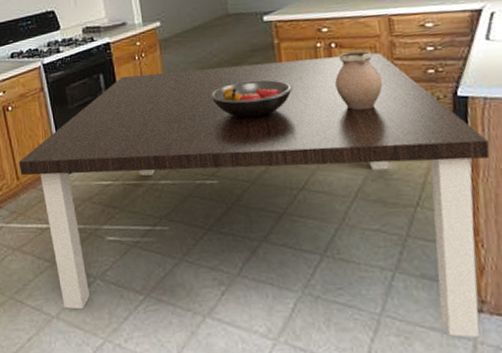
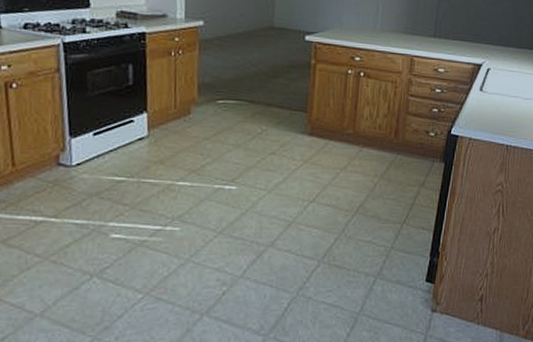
dining table: present [18,53,490,337] -> none [16,70,466,332]
fruit bowl: present [210,79,293,118] -> none [242,94,321,131]
pitcher: present [335,50,383,111] -> none [357,82,396,137]

